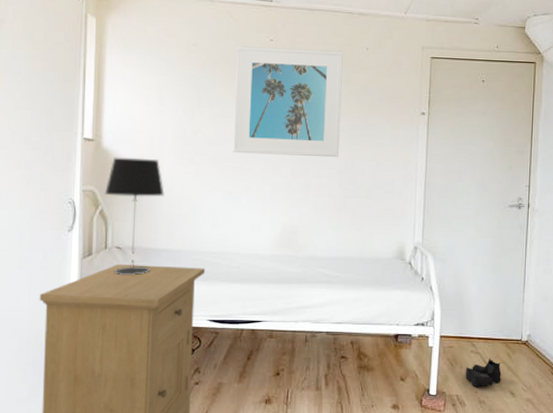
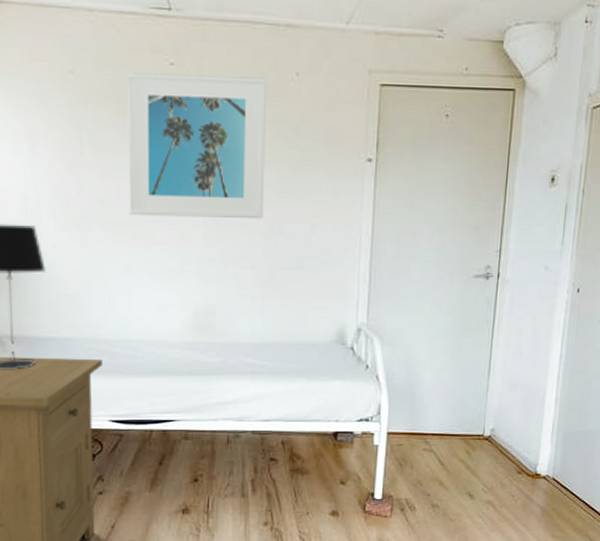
boots: present [465,358,502,386] -> none [416,456,459,489]

